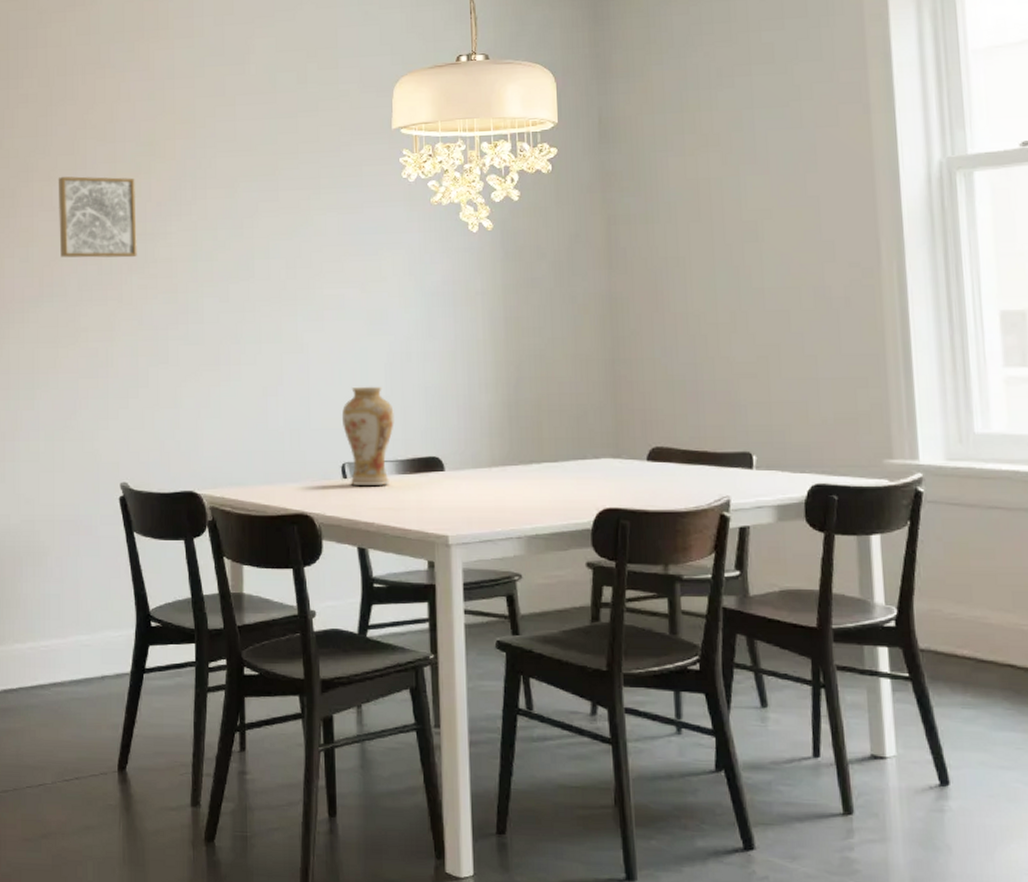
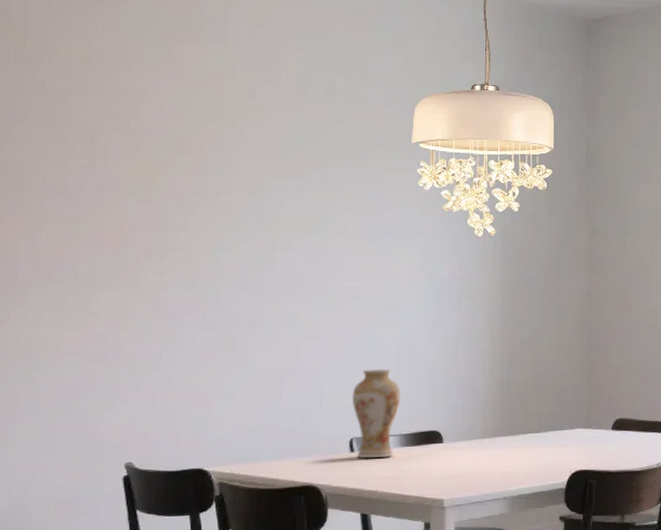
wall art: present [58,176,137,258] -> none [72,164,158,246]

